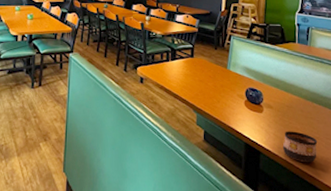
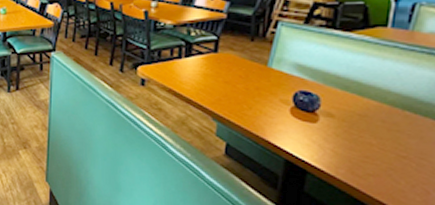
cup: present [283,131,318,163] -> none [344,146,404,188]

